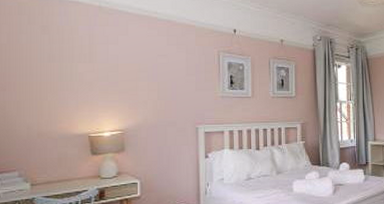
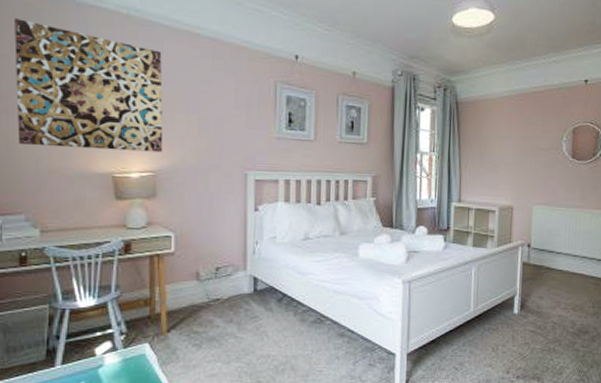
wall art: none [11,15,129,115] -> present [14,18,163,153]

